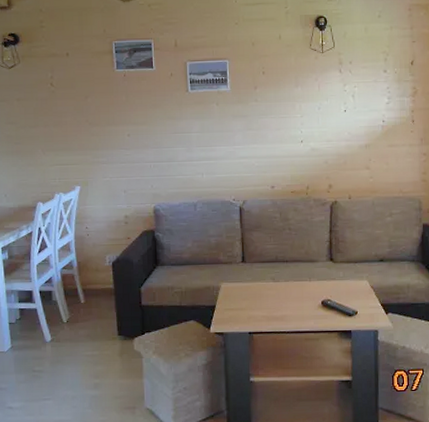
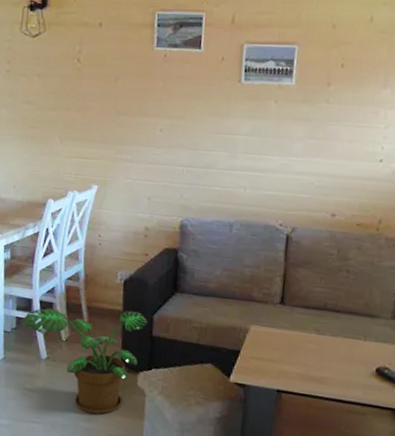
potted plant: none [25,287,137,382] -> present [22,308,148,415]

